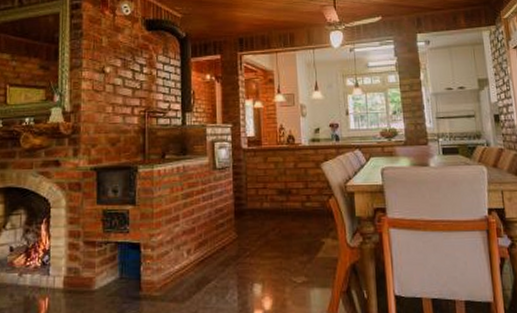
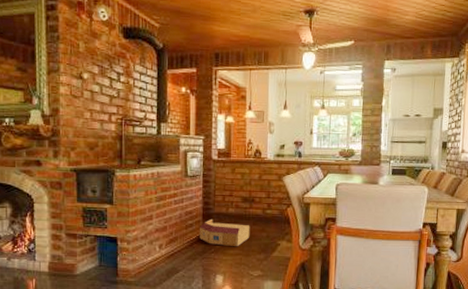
basket: none [232,216,289,249] -> present [200,218,250,247]

